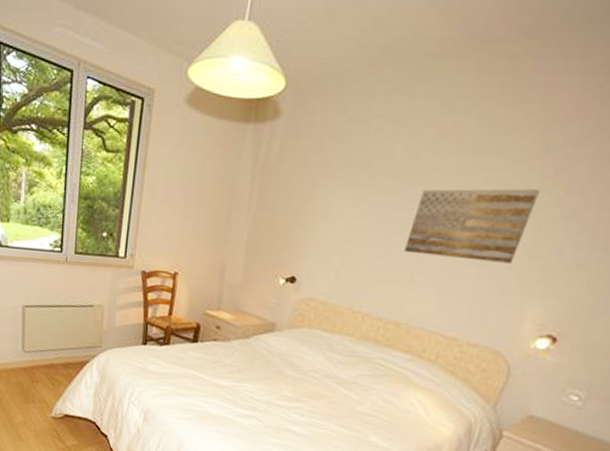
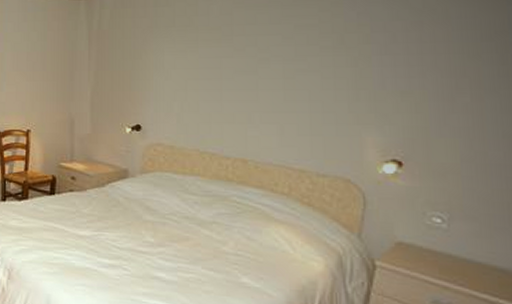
wall art: present [405,188,540,263] -> none [237,31,348,96]

